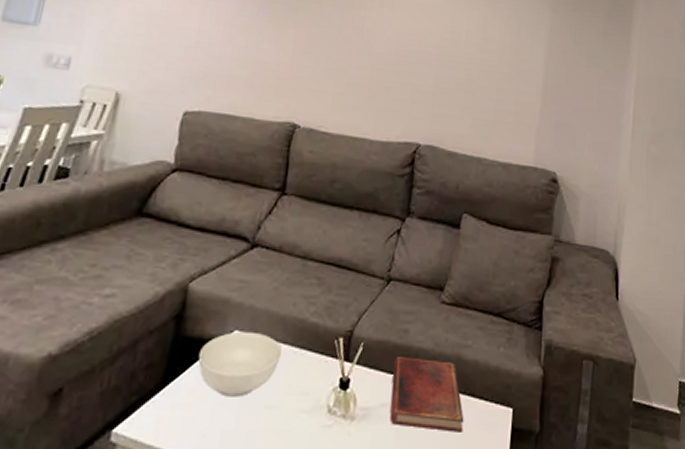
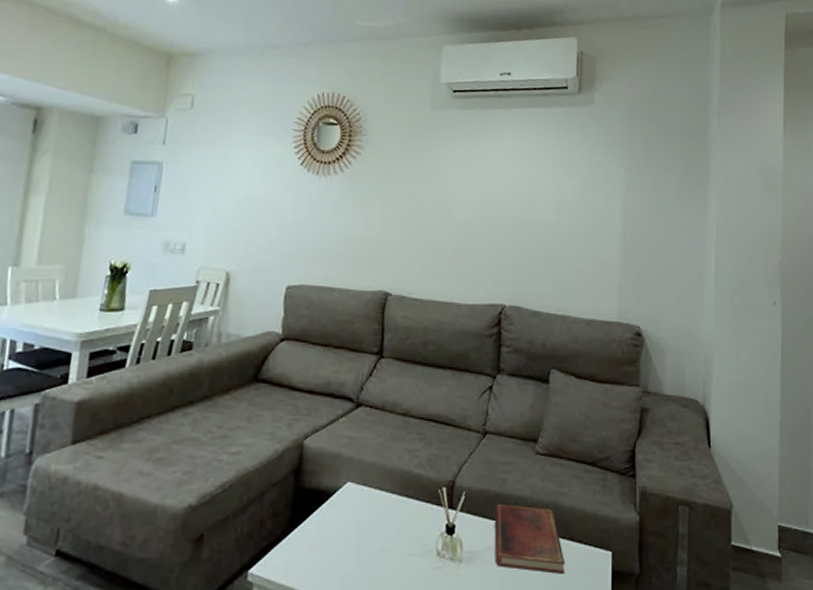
bowl: present [198,331,282,397] -> none [317,483,391,542]

